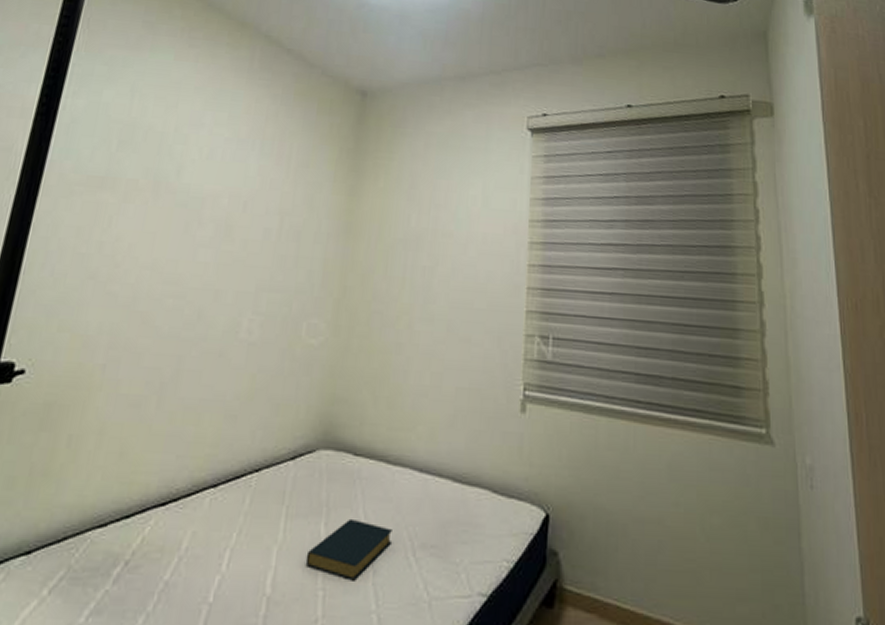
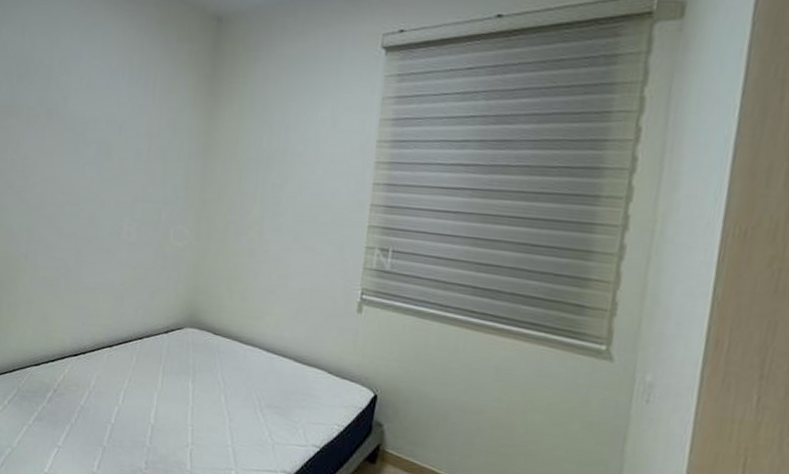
hardback book: present [305,518,392,581] -> none [178,379,244,423]

